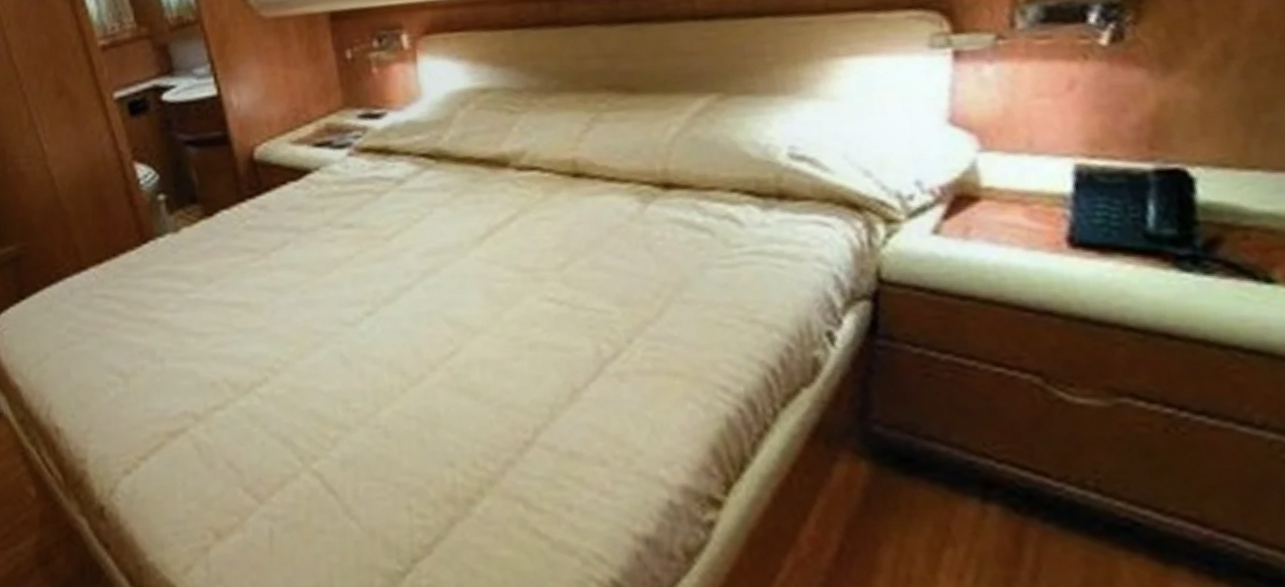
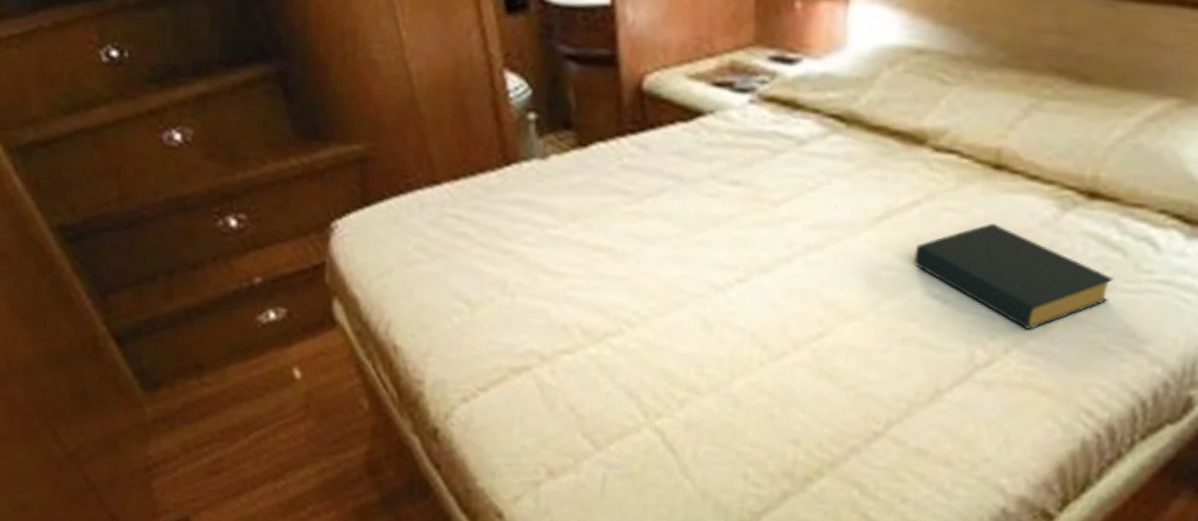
hardback book: none [521,224,710,317] -> present [913,222,1114,330]

